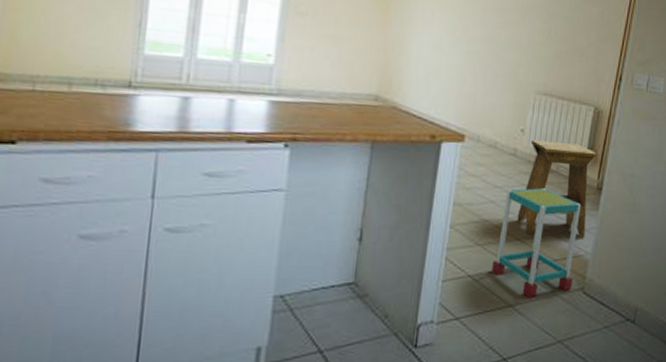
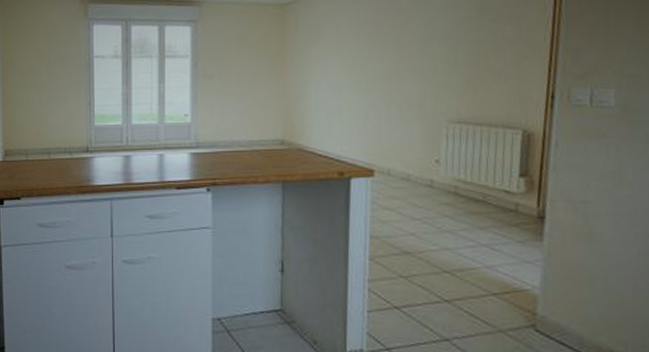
side table: present [492,188,581,297] -> none [420,219,520,332]
stool: present [517,139,597,238] -> none [442,169,532,271]

